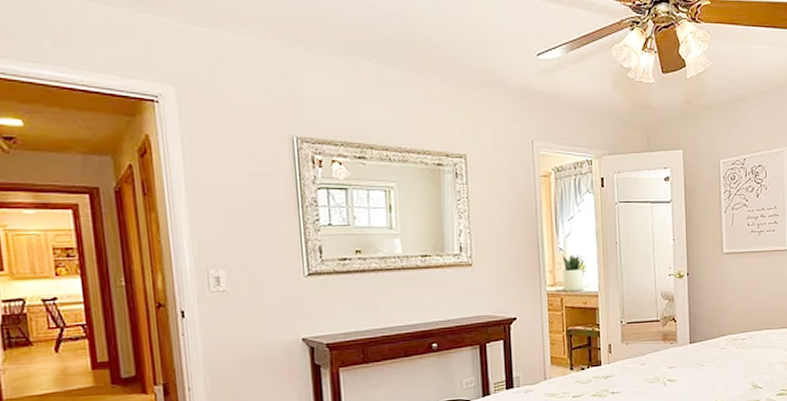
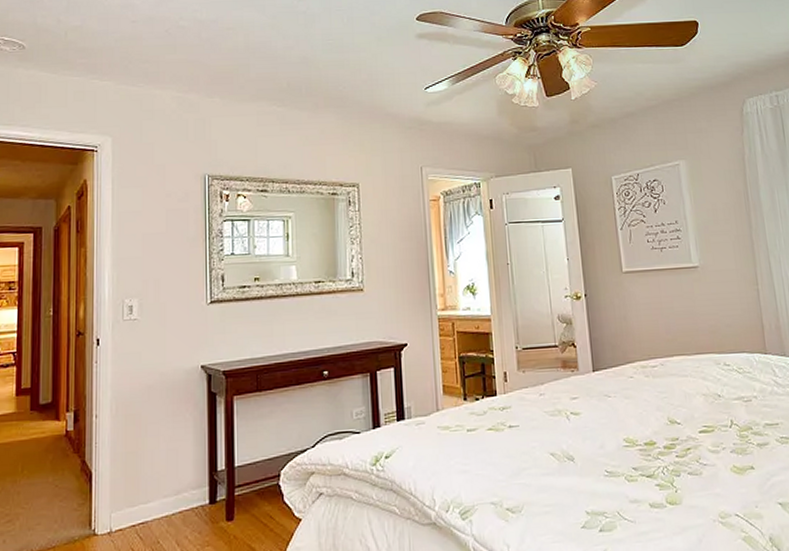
planter: present [561,254,586,292] -> none [452,277,478,316]

